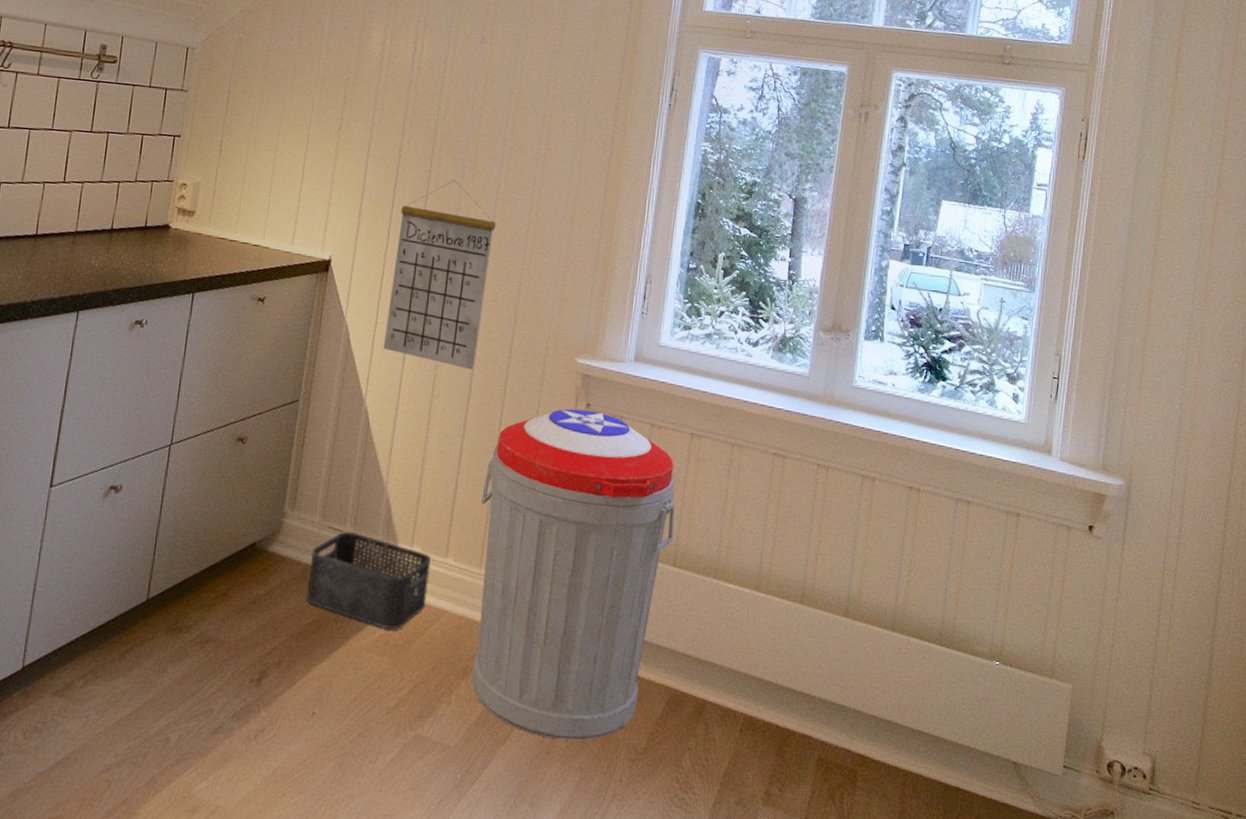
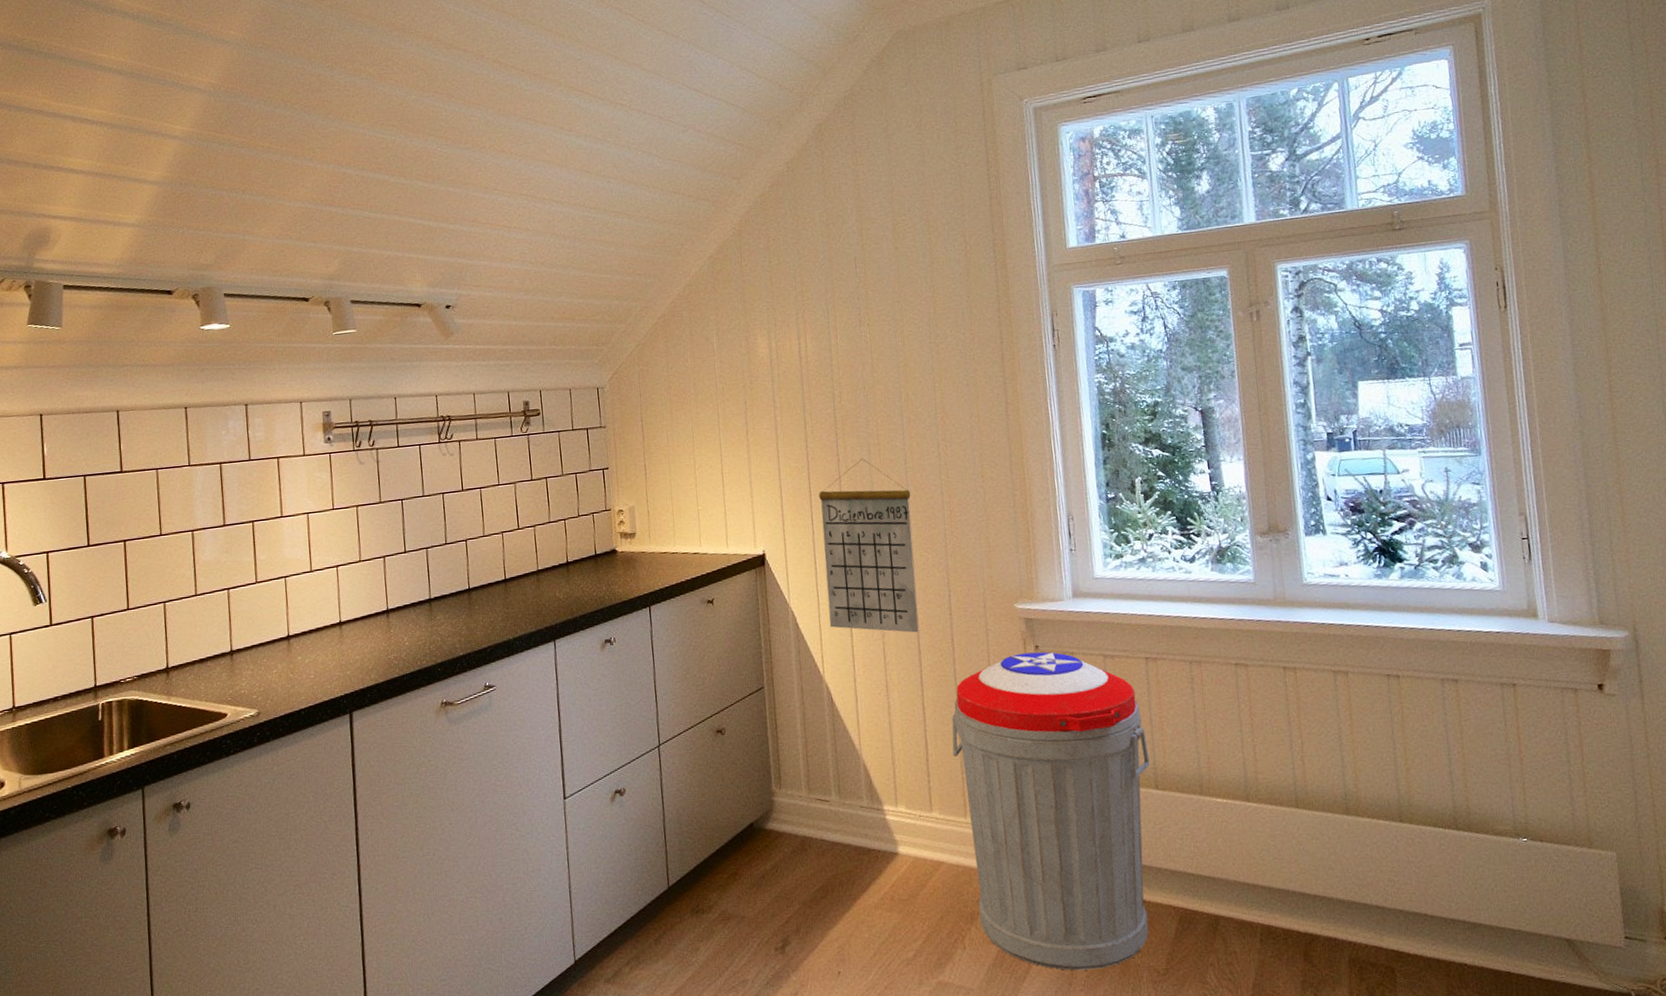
storage bin: present [306,532,431,630] -> none [806,800,922,887]

